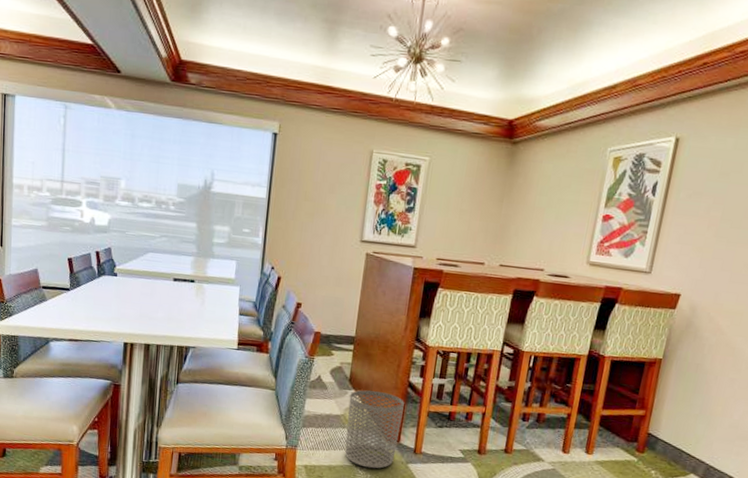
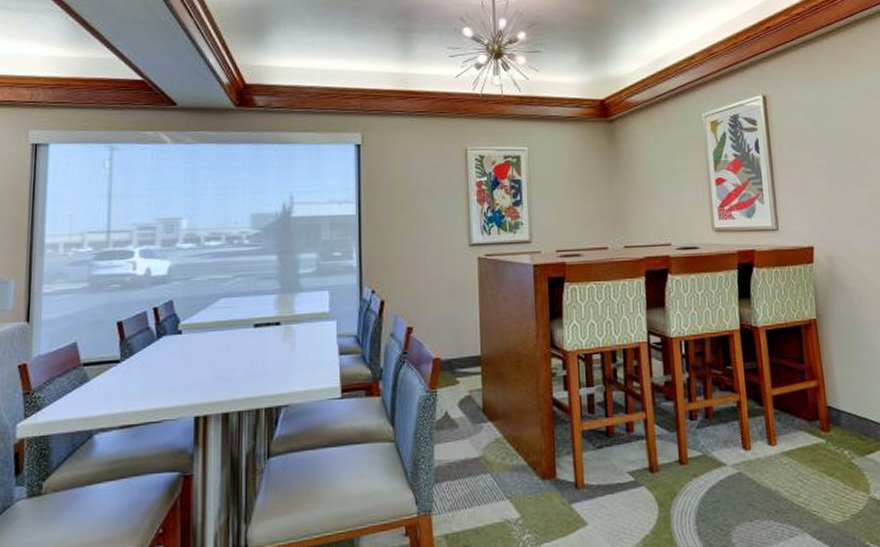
waste bin: present [345,390,404,469] -> none [486,417,554,521]

